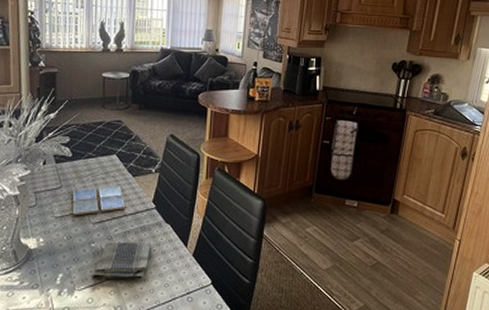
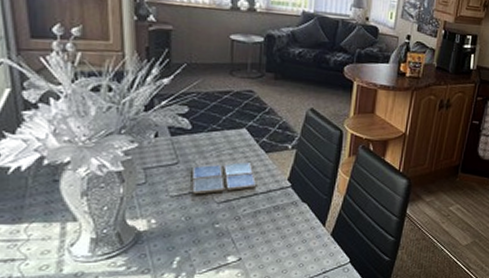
dish towel: present [92,243,152,281] -> none [215,222,286,262]

